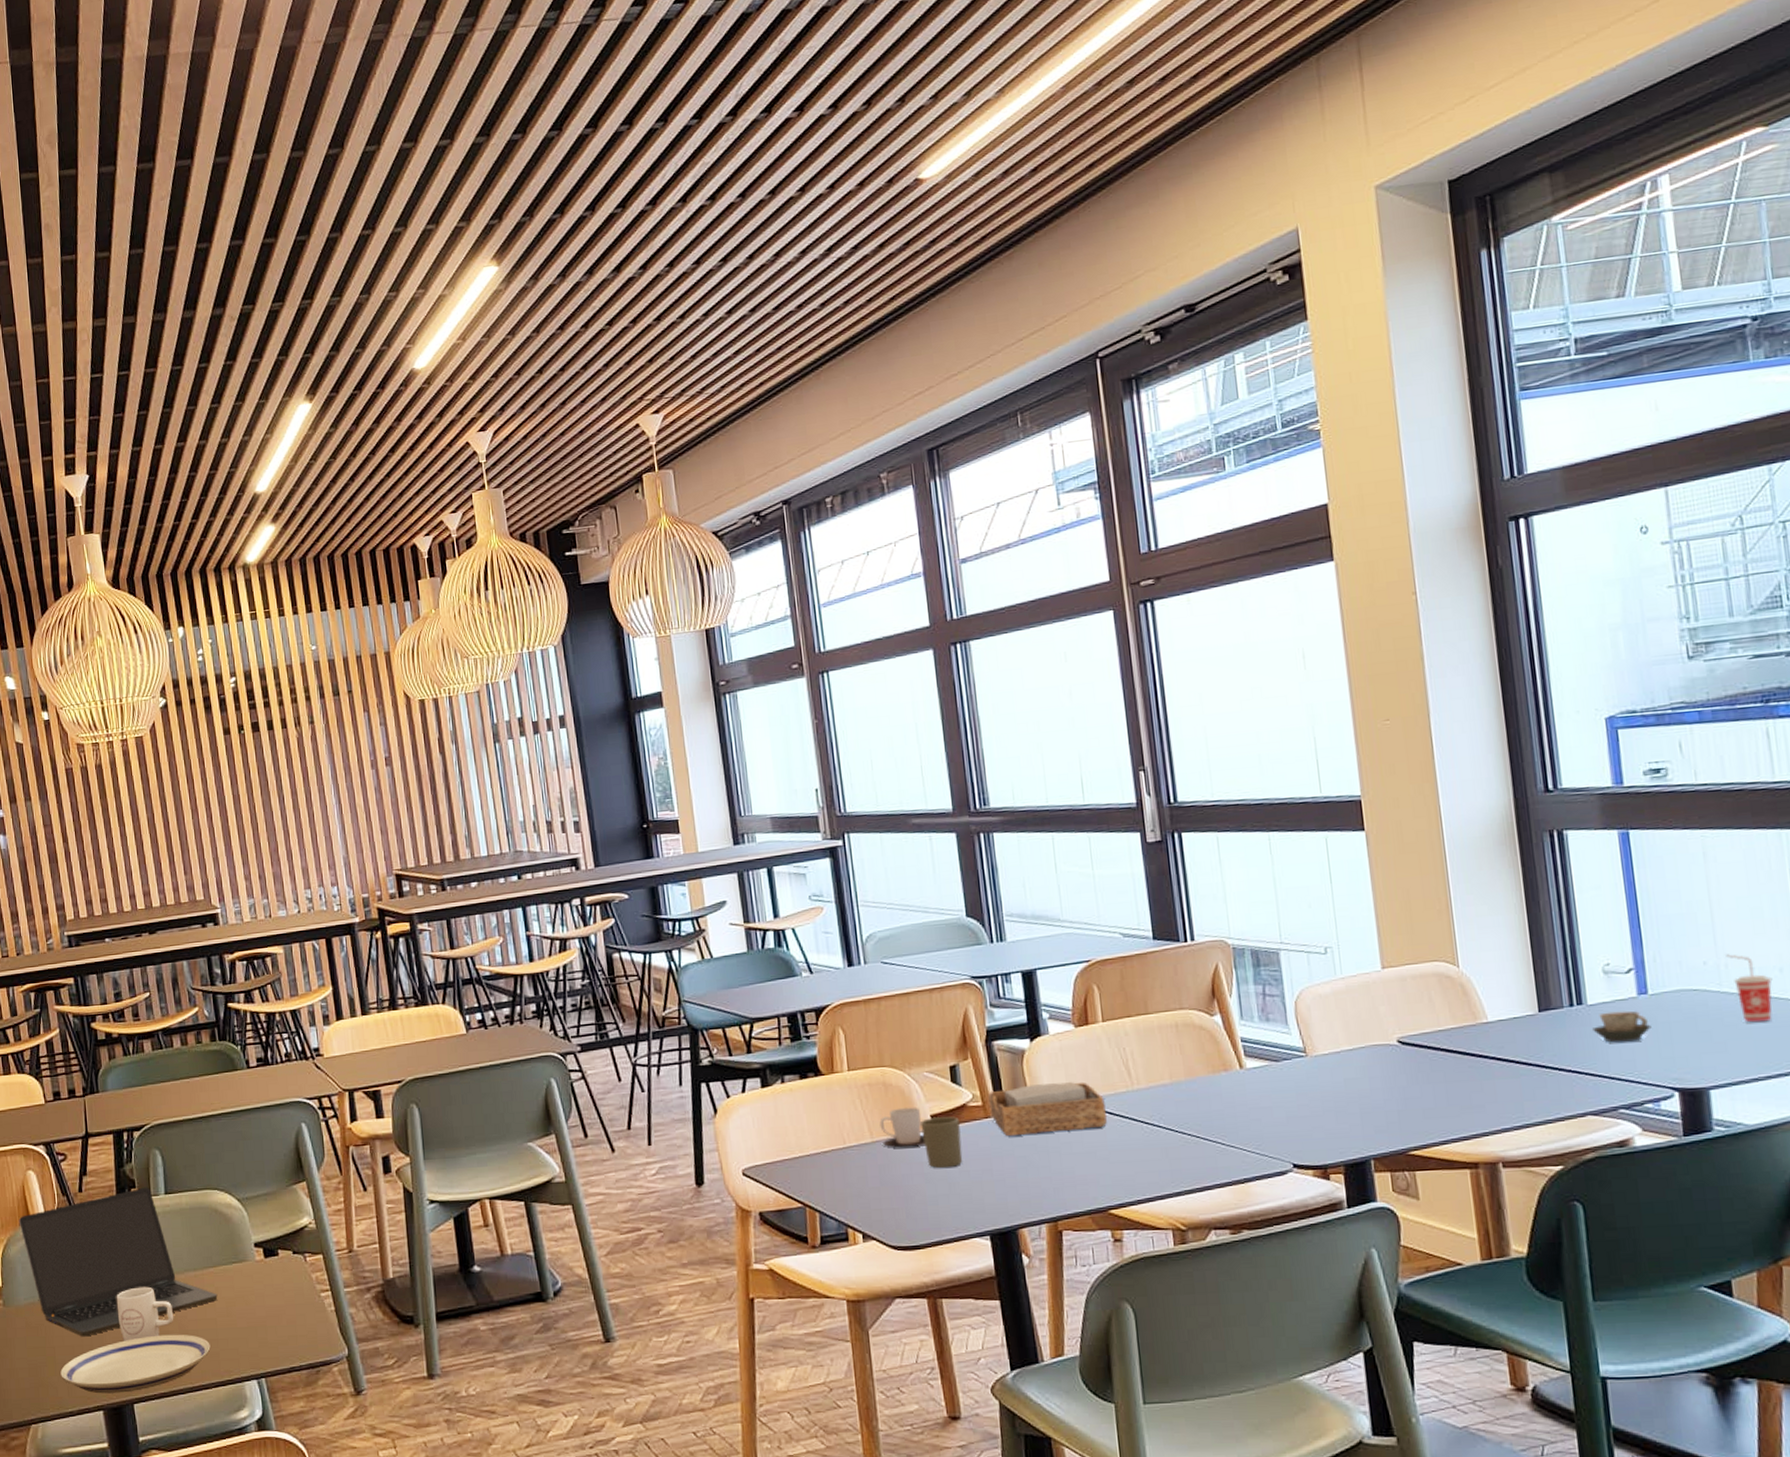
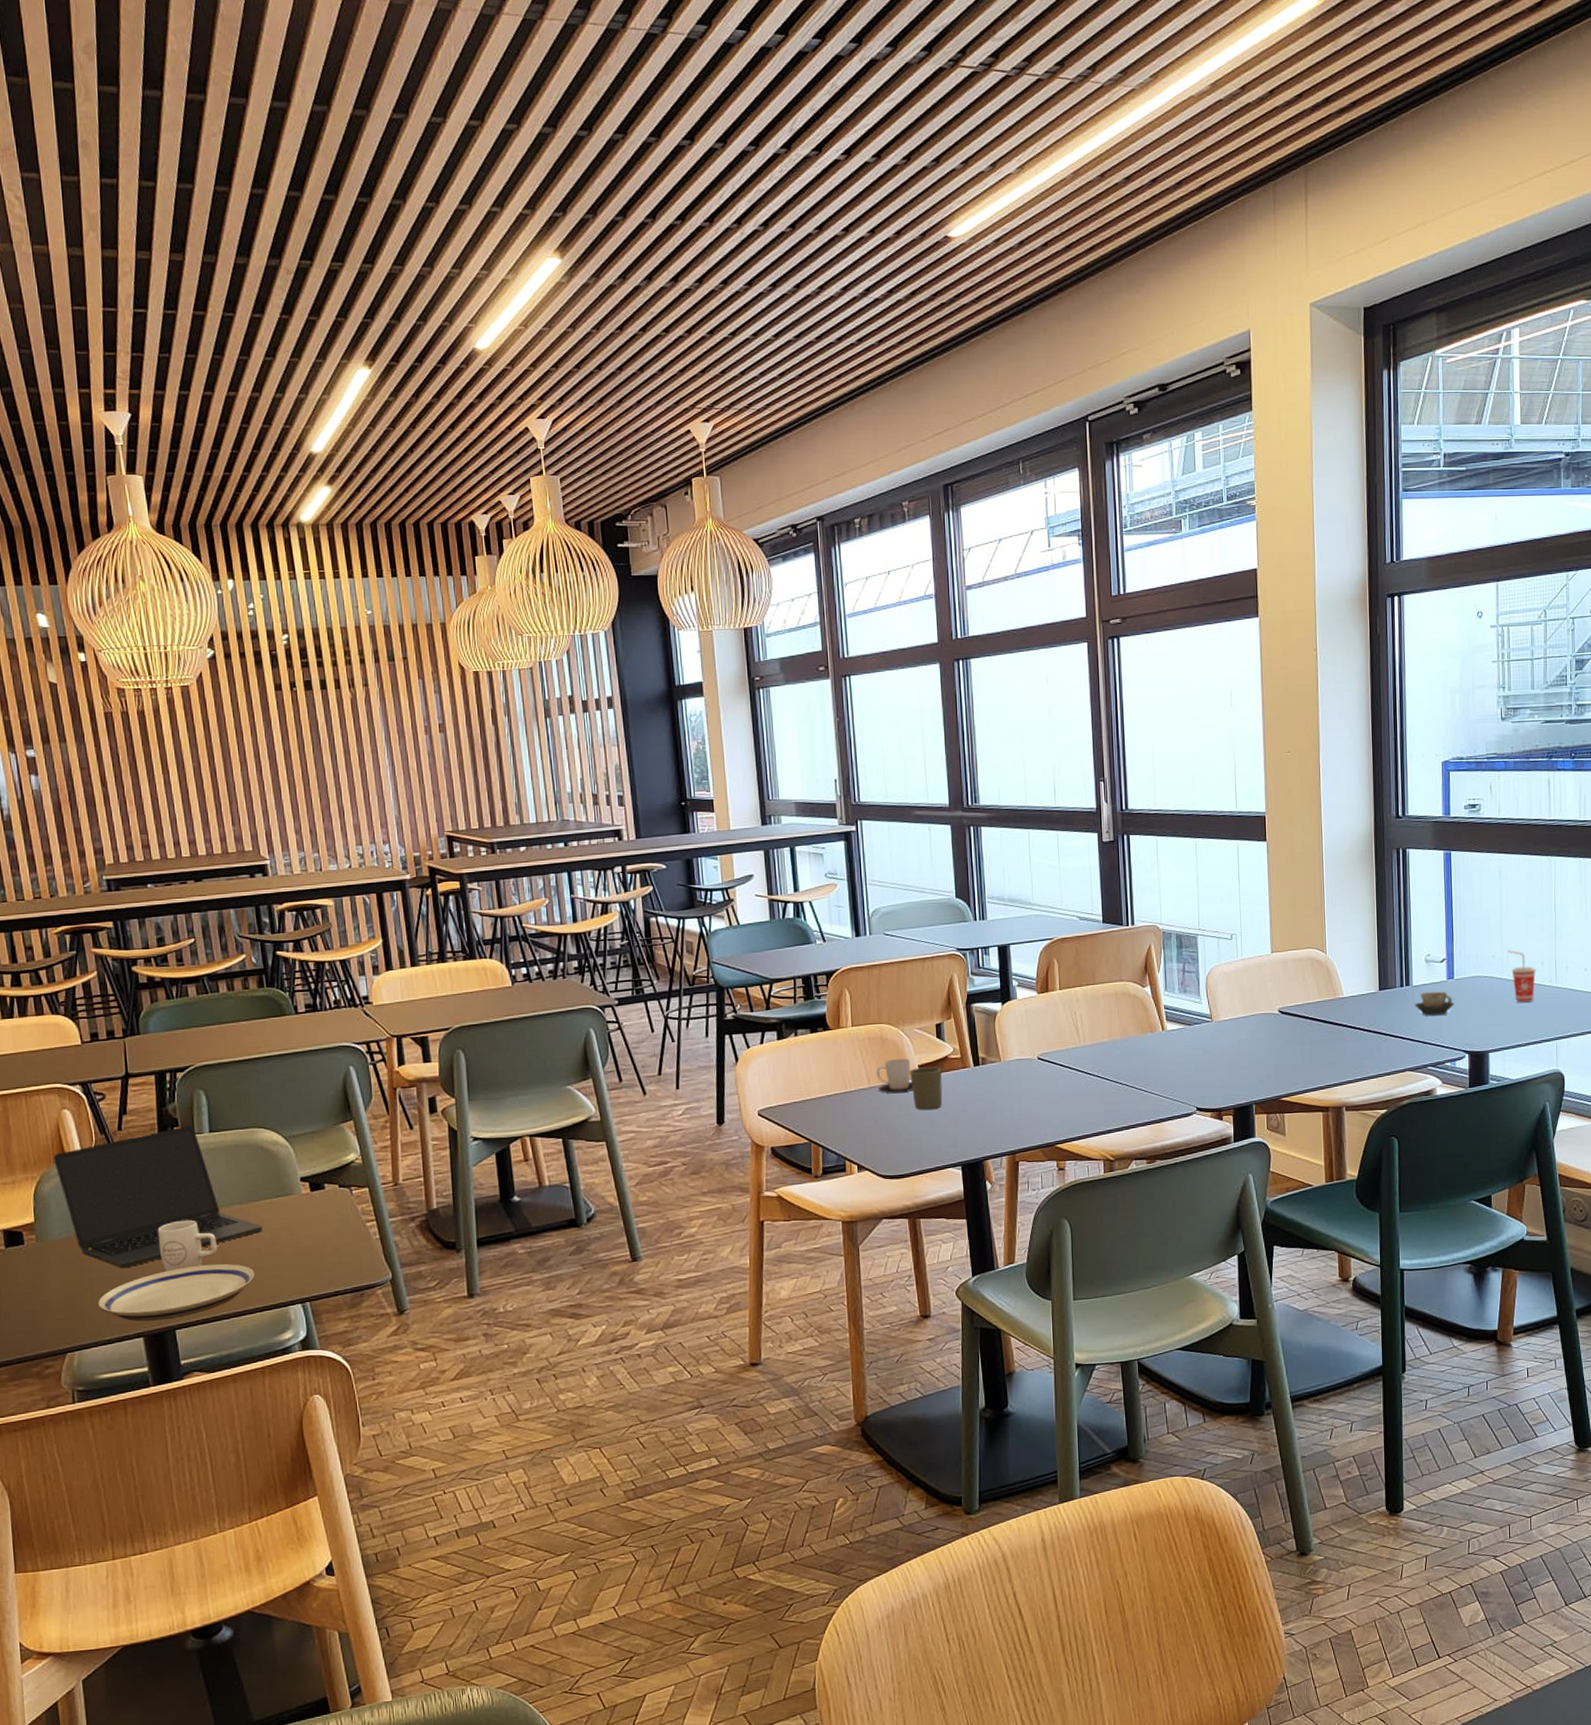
napkin holder: present [988,1081,1107,1137] -> none [966,1038,1059,1084]

